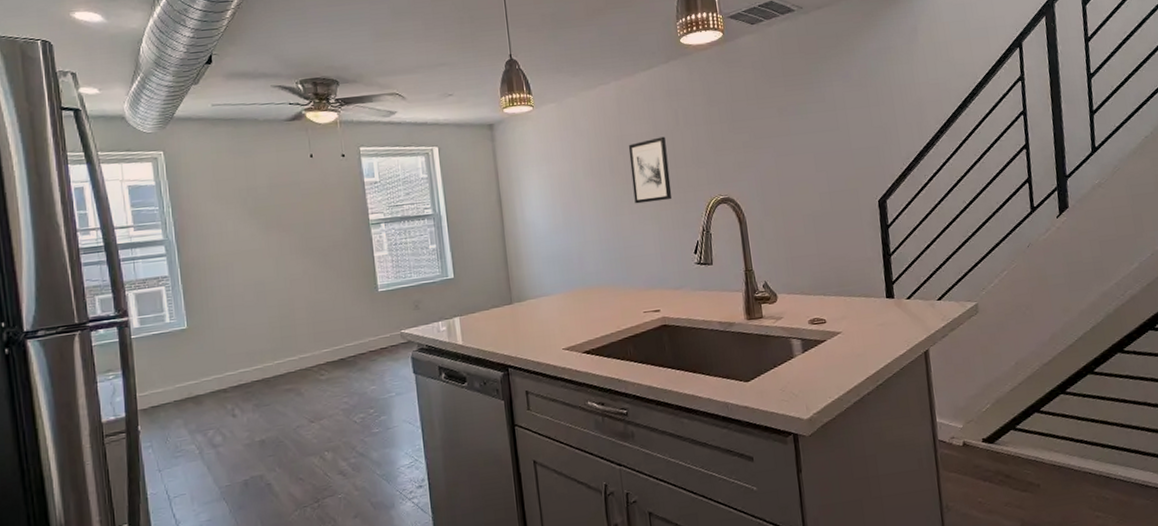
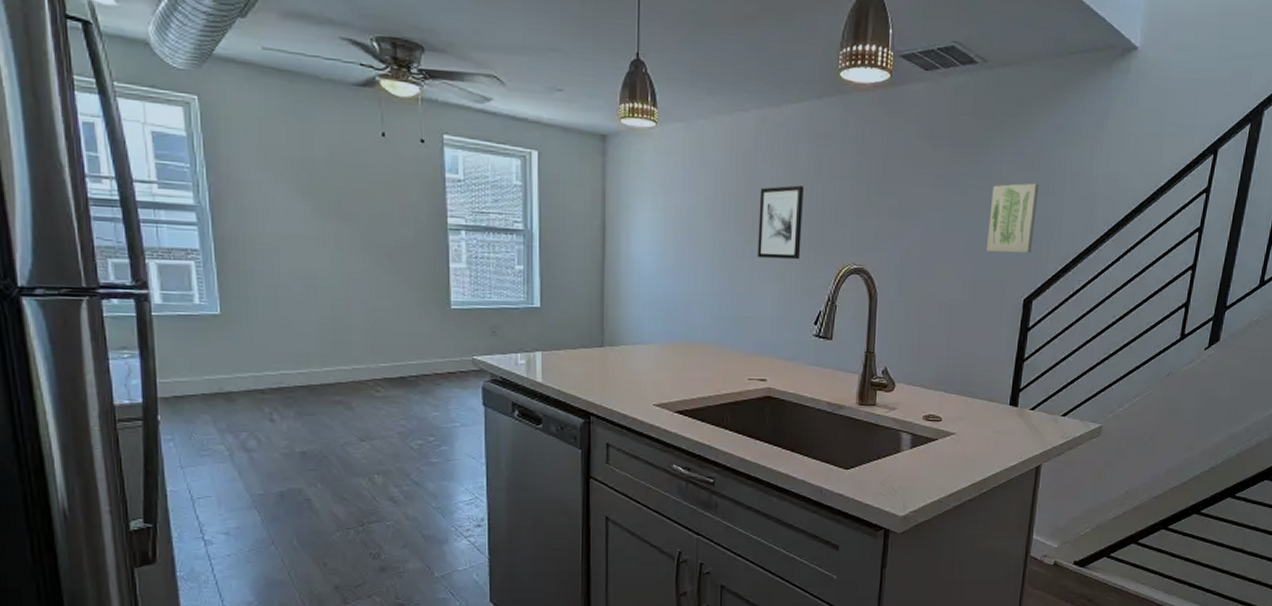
wall art: none [829,99,876,165] -> present [986,183,1039,254]

